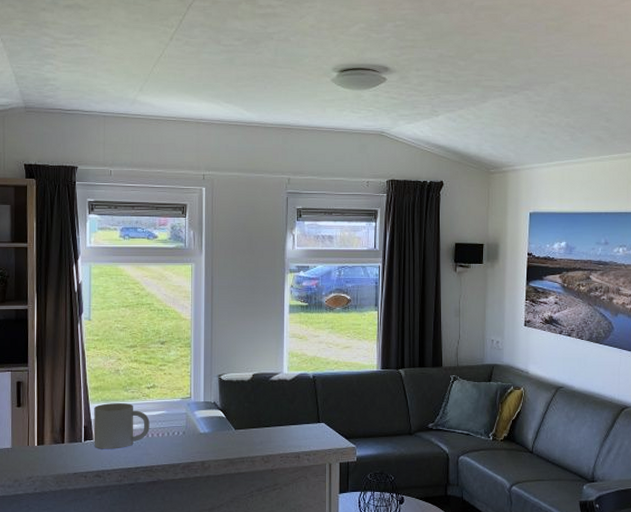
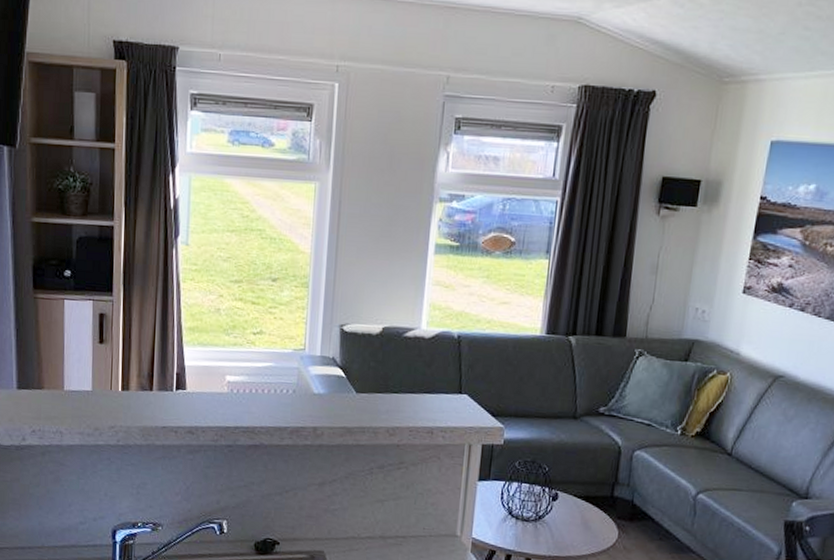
mug: present [94,402,150,449] -> none [187,348,254,404]

